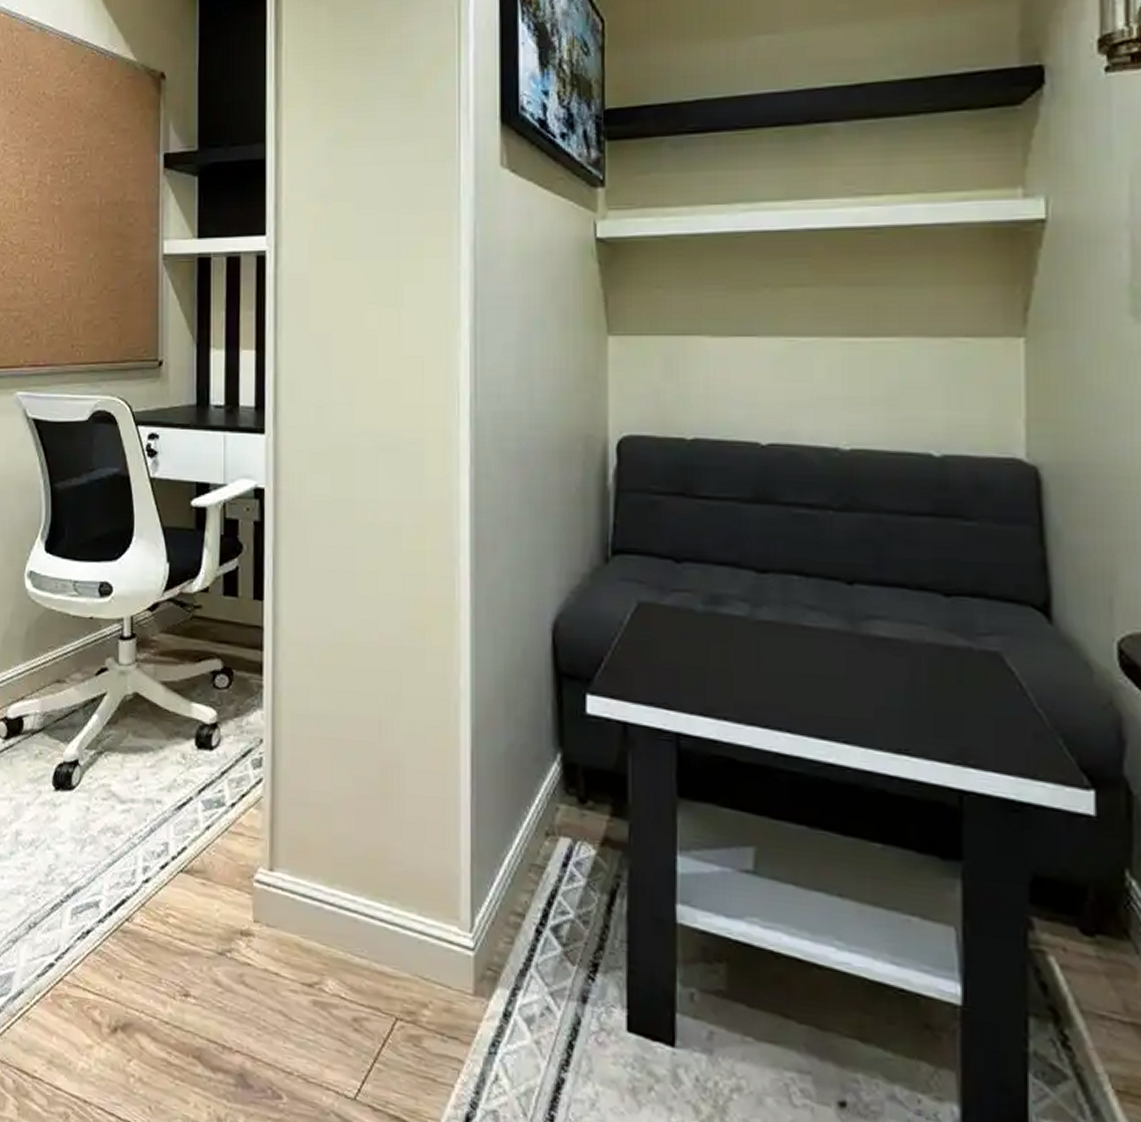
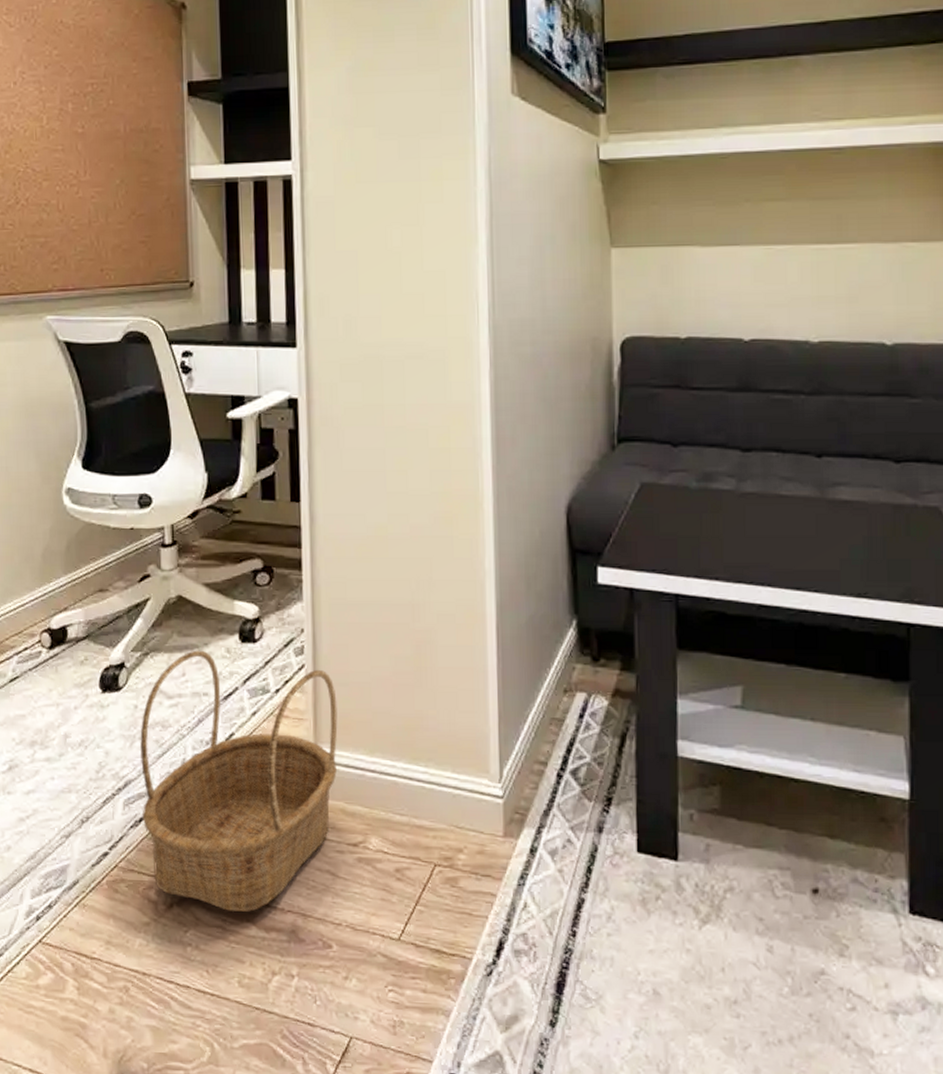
basket: none [89,753,295,1047] -> present [140,650,338,912]

